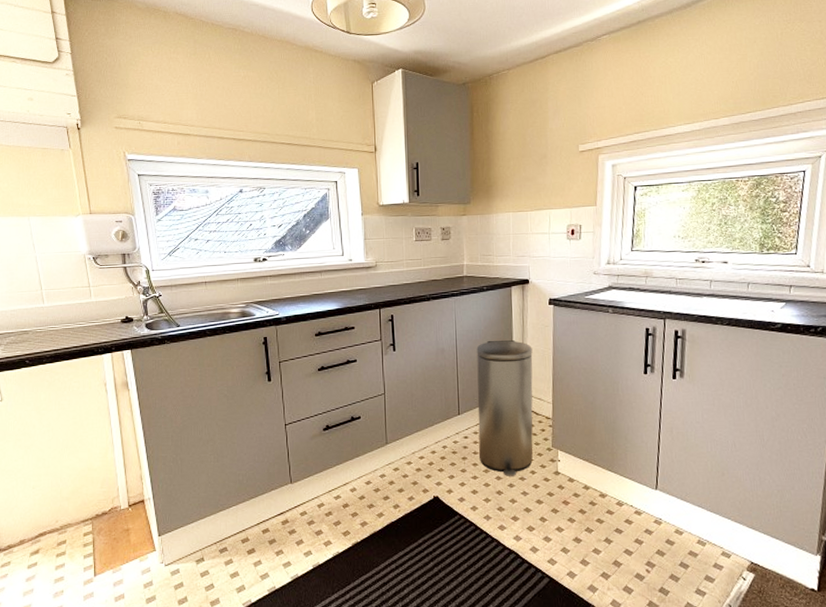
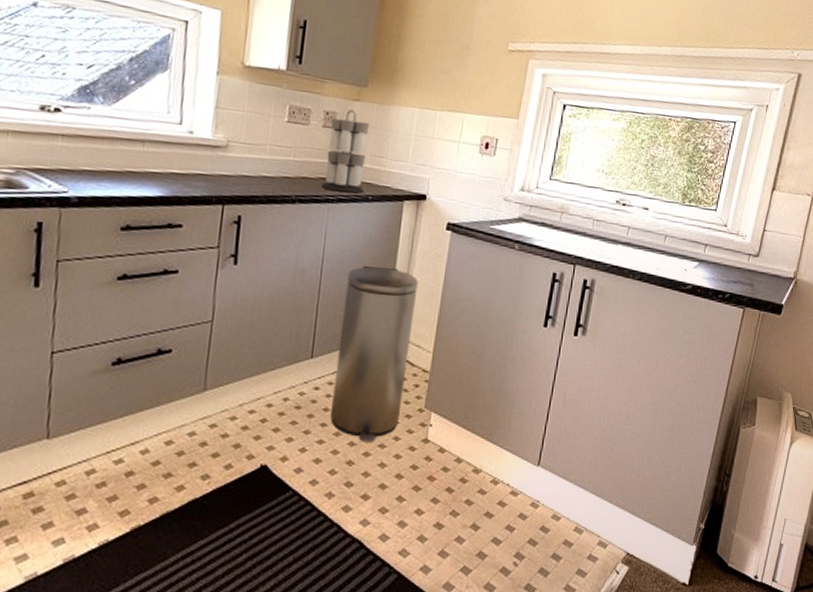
spice rack: none [447,223,479,287] -> present [322,109,370,194]

